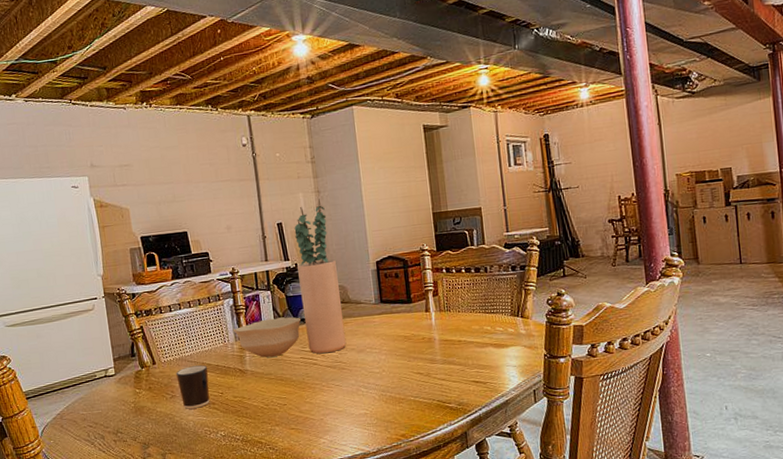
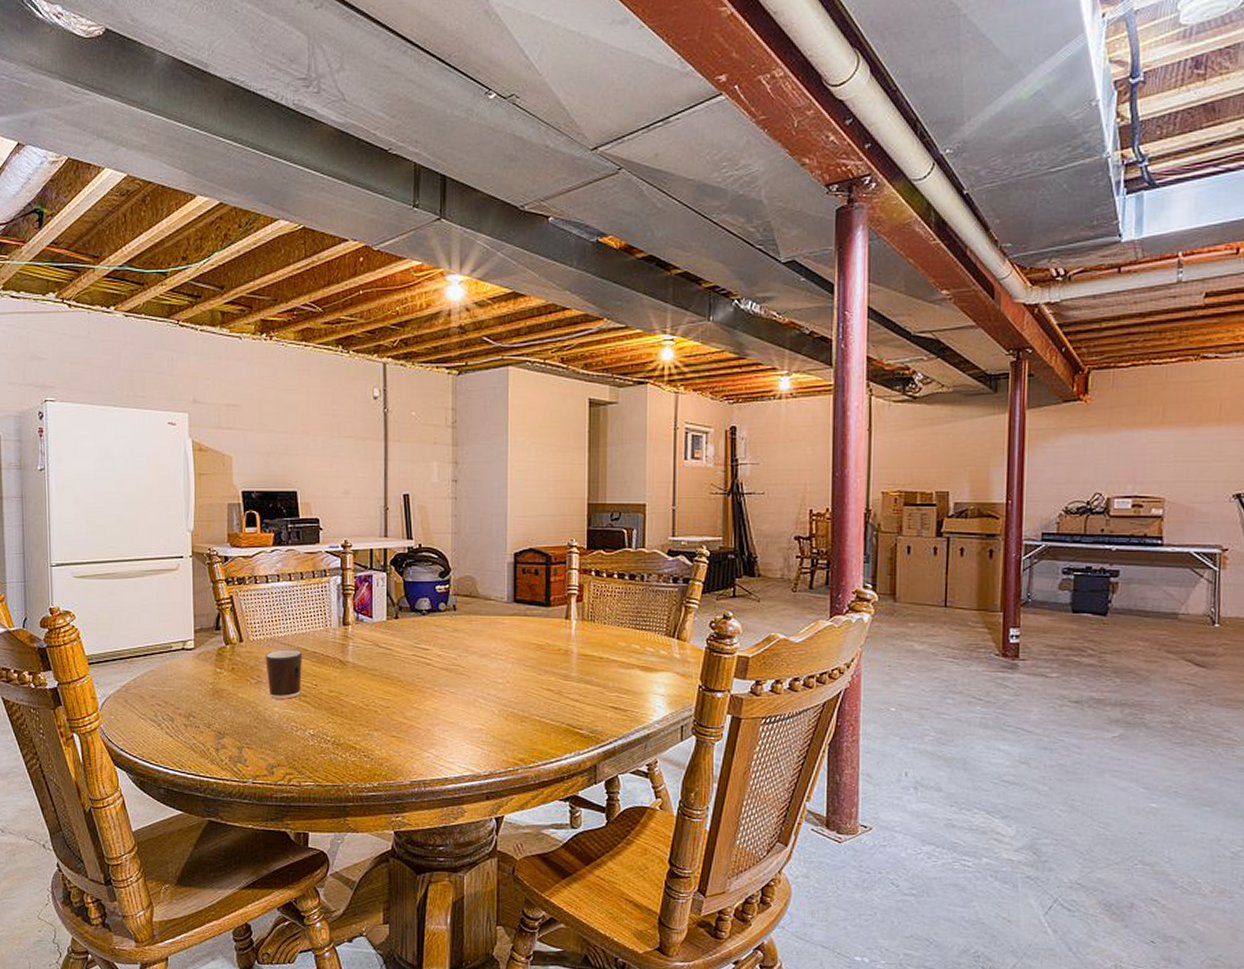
bowl: present [232,317,302,358] -> none [337,605,419,651]
vase: present [294,199,347,354] -> none [421,471,468,654]

